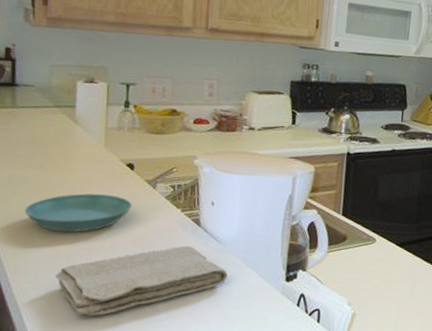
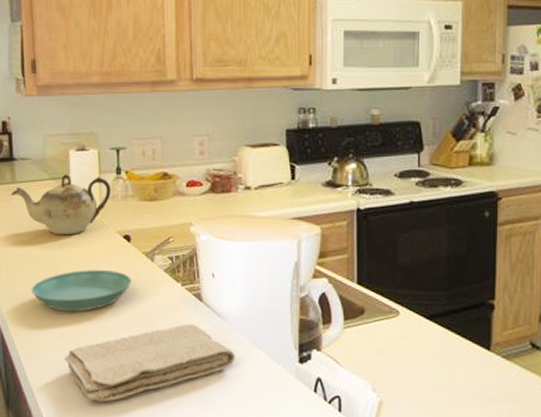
teapot: none [10,103,118,161] -> present [11,174,112,235]

